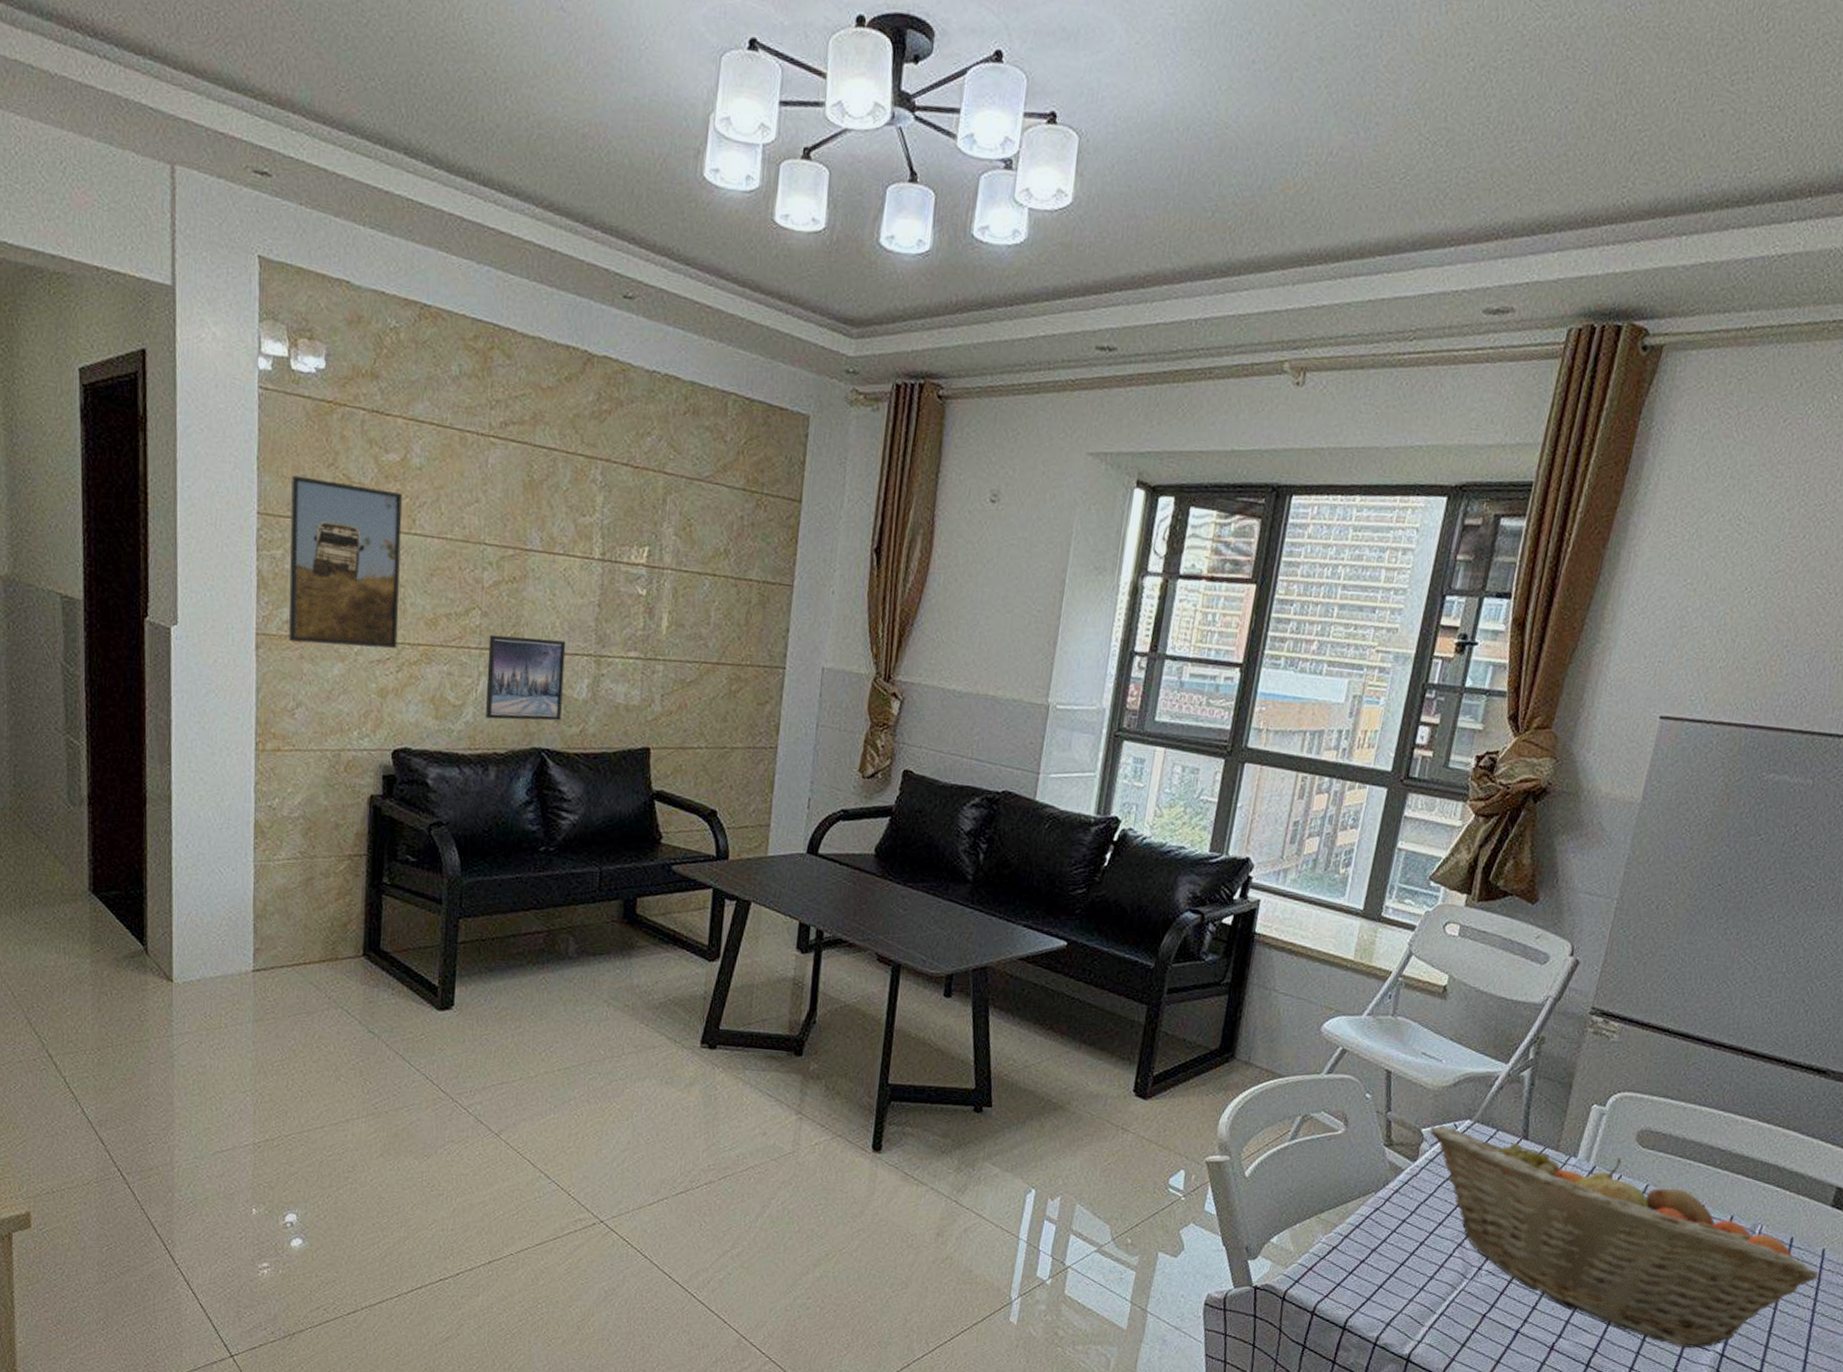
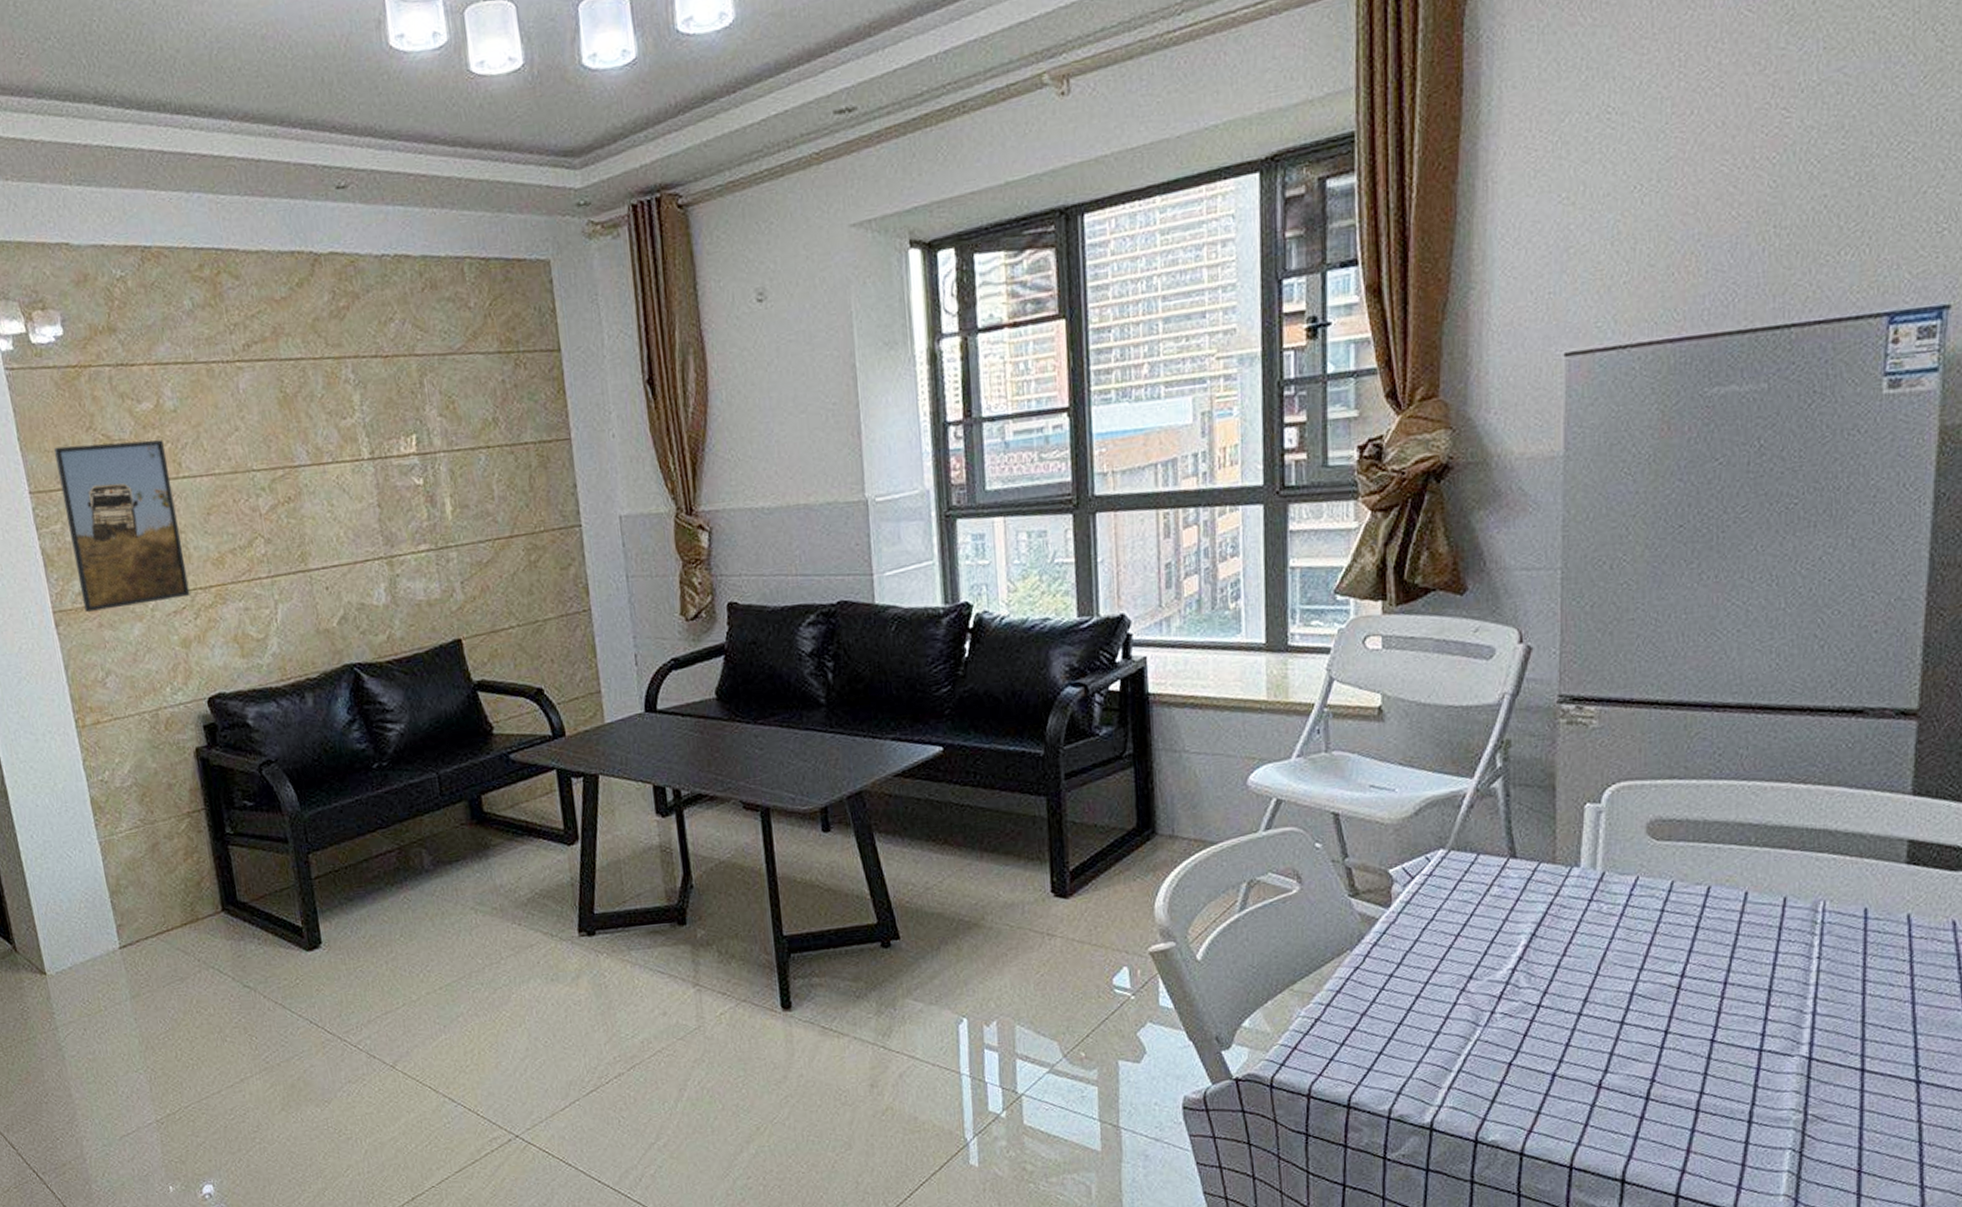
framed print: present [486,634,566,721] -> none [277,550,366,646]
fruit basket: present [1429,1124,1819,1348] -> none [1398,857,1909,1059]

